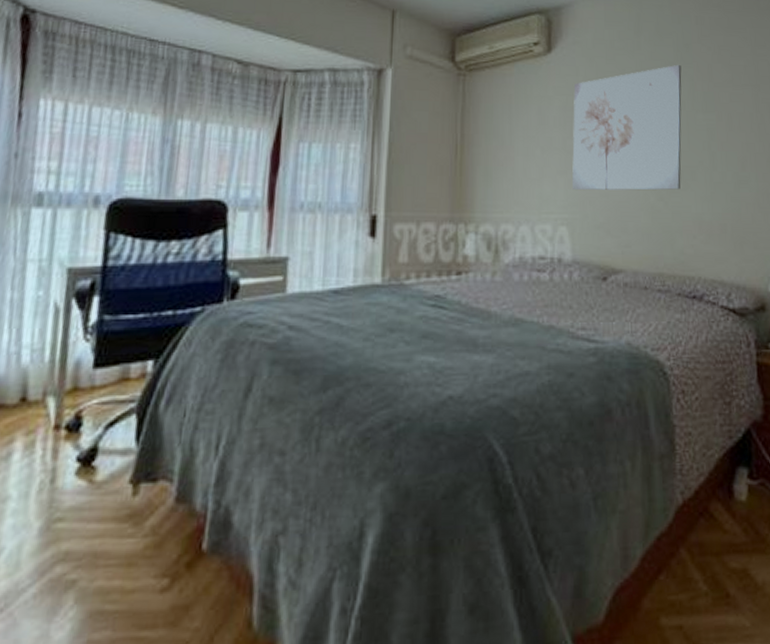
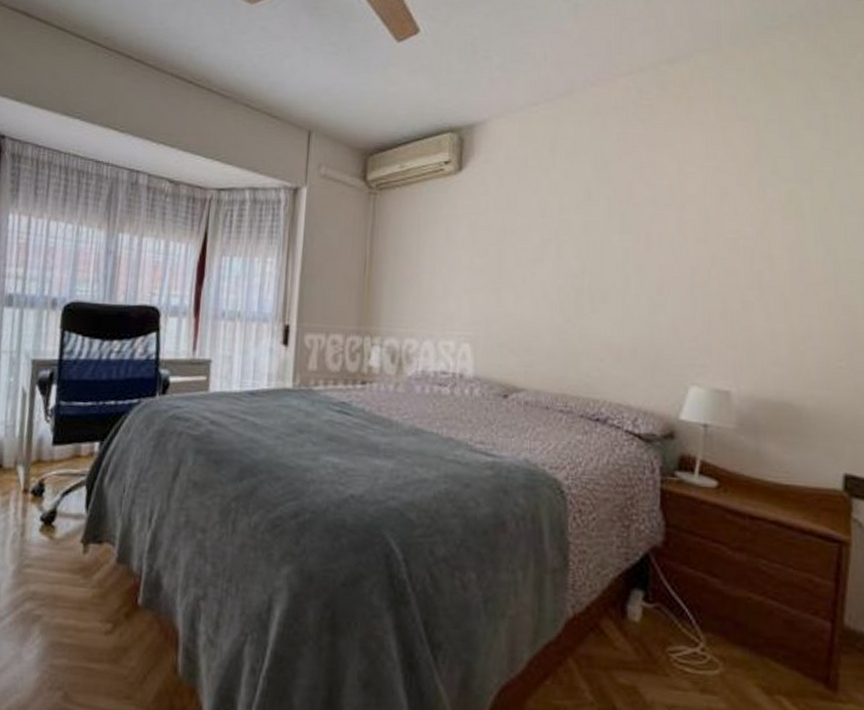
wall art: present [572,64,682,190] -> none [478,183,598,312]

